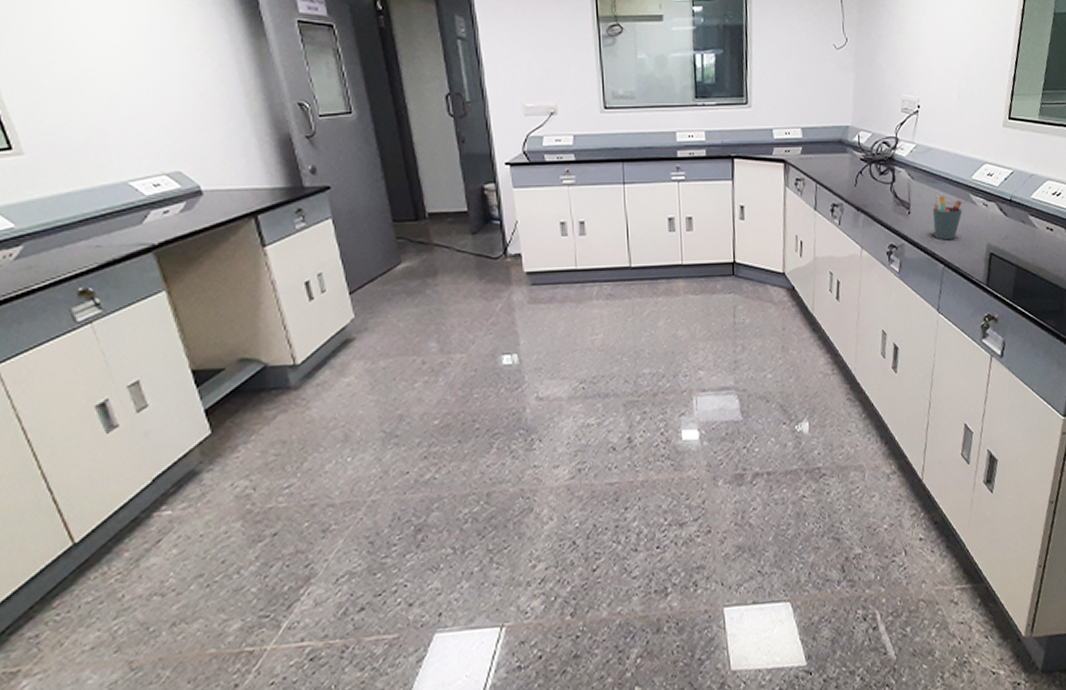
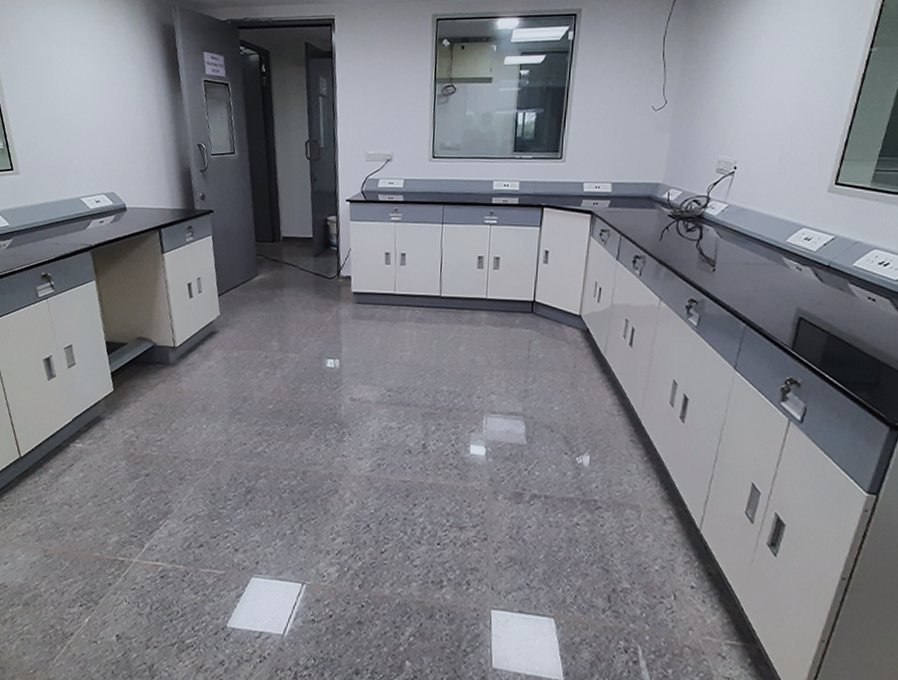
pen holder: present [932,194,963,240] -> none [739,254,773,301]

